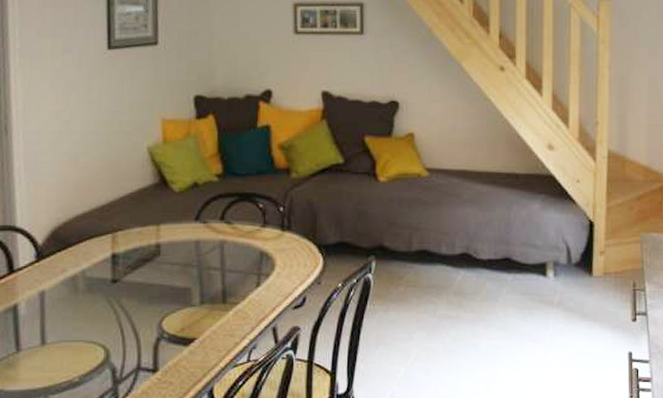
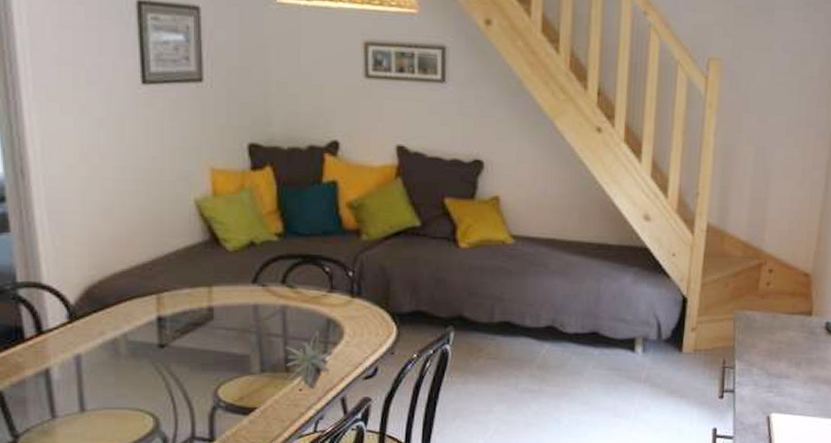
succulent plant: none [220,263,267,322] -> present [283,330,334,391]

